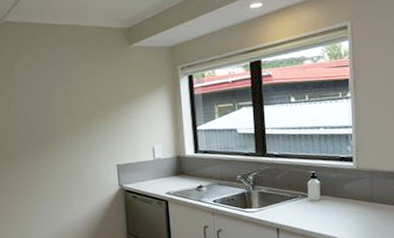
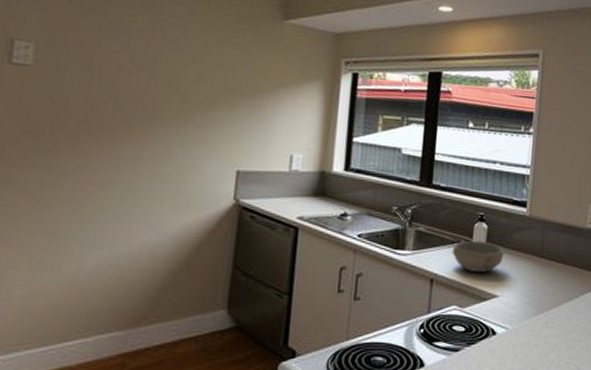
bowl: none [291,194,338,221] -> present [452,240,505,273]

